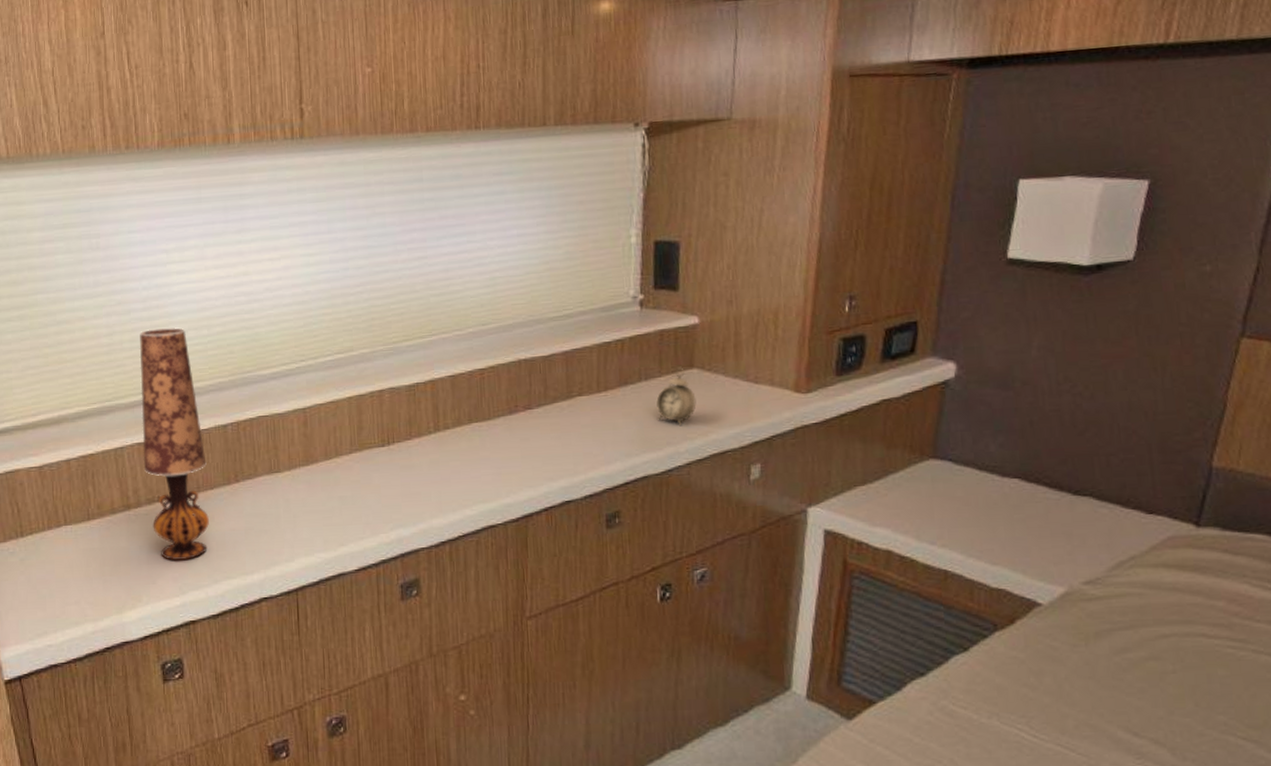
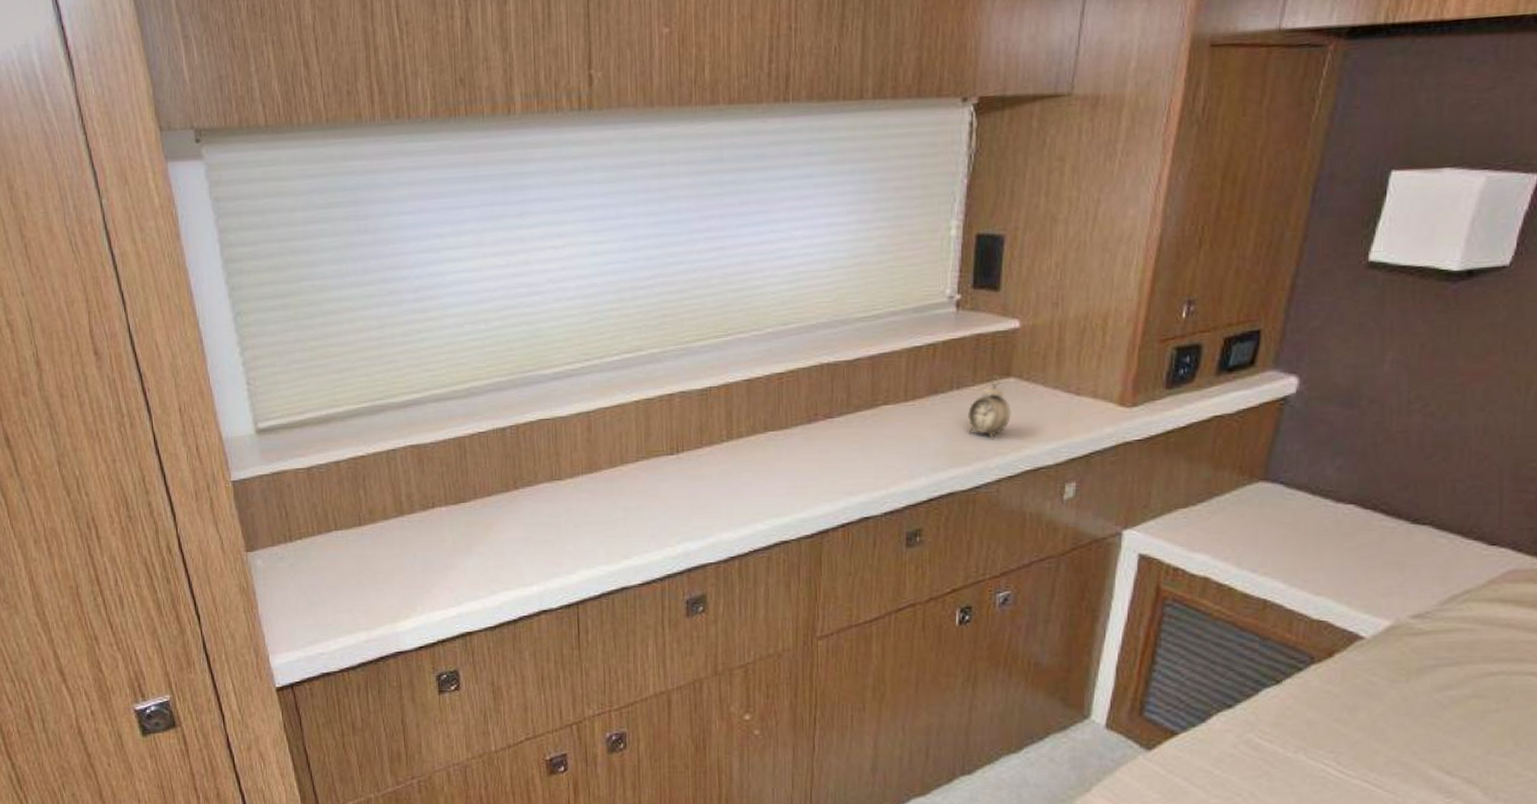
table lamp: present [139,327,209,560] -> none [412,321,486,569]

